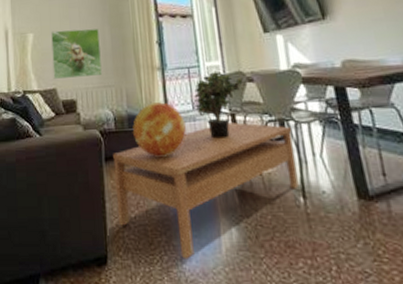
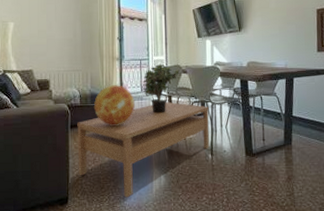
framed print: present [51,28,102,79] -> none [30,22,72,62]

